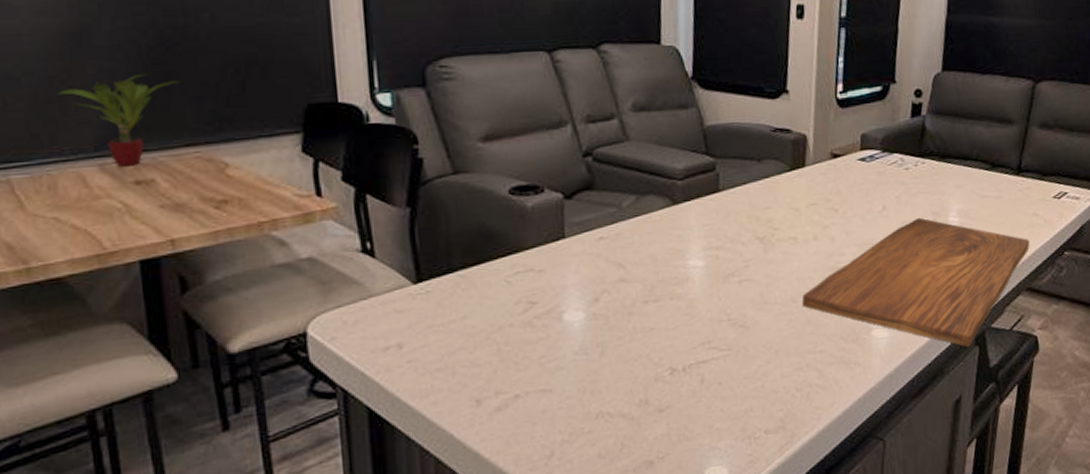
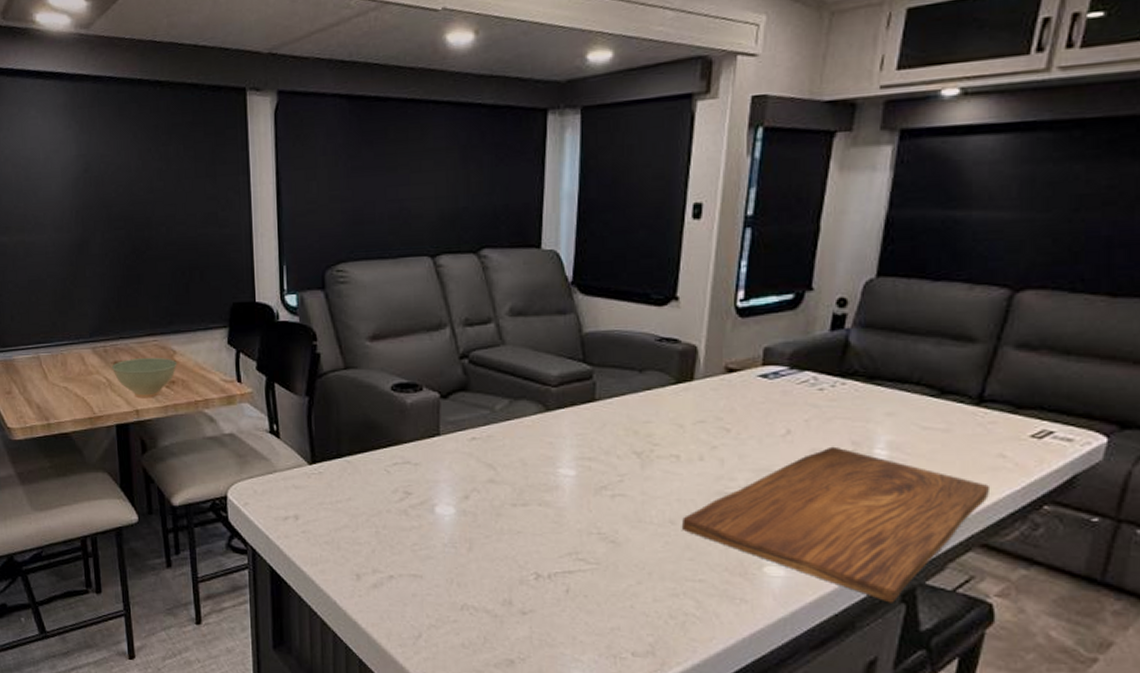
potted plant: present [56,73,180,167] -> none [67,276,145,350]
bowl: none [131,172,231,225] -> present [112,357,177,399]

